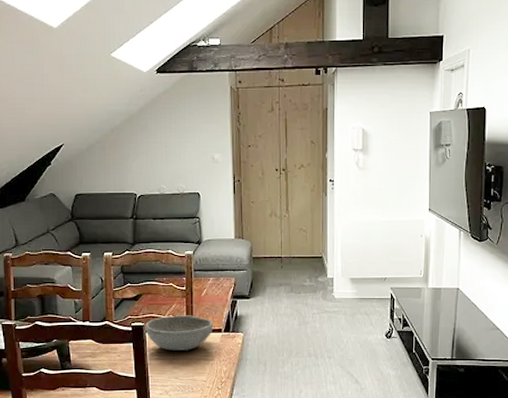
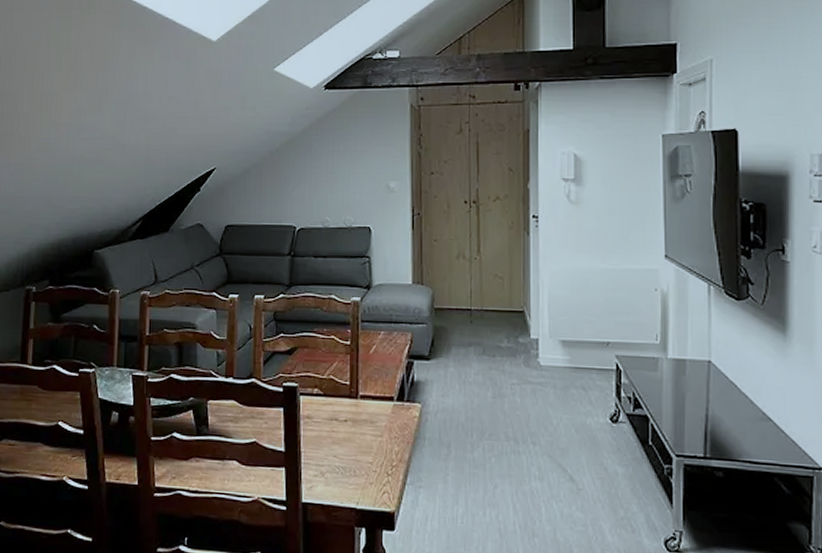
bowl: present [145,315,214,351] -> none [299,376,384,422]

